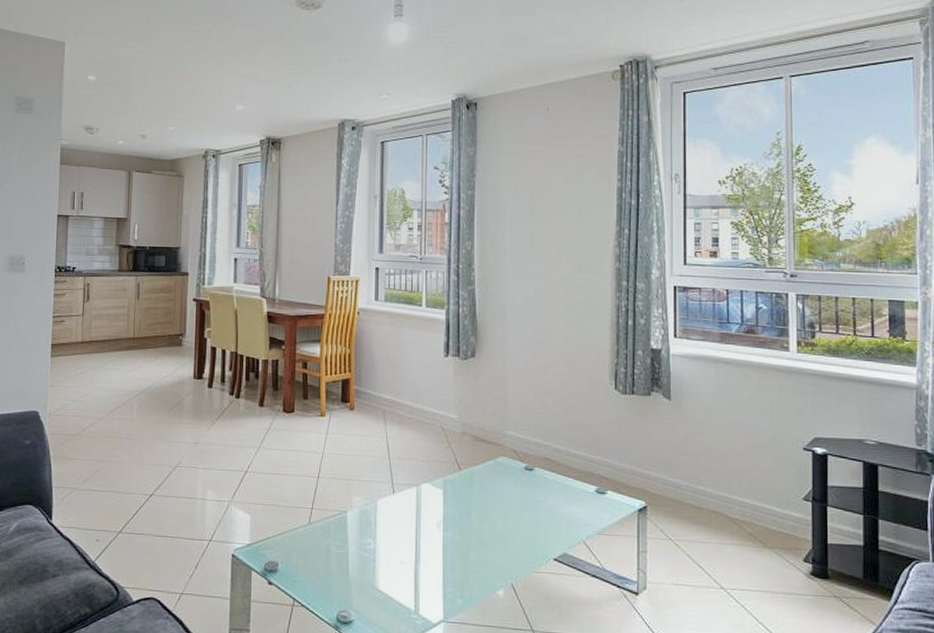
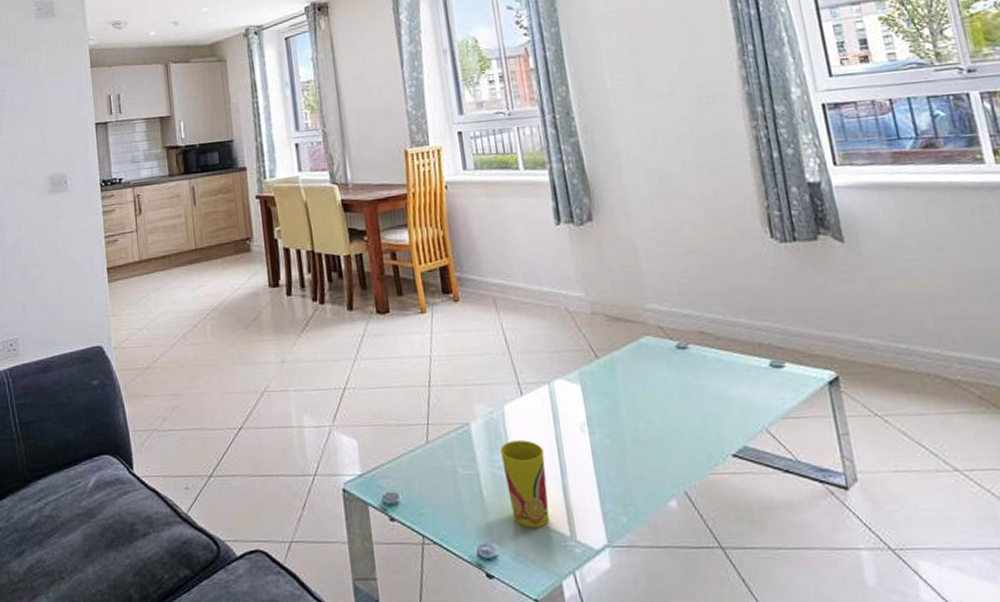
cup: none [369,529,404,602] -> present [500,440,550,529]

